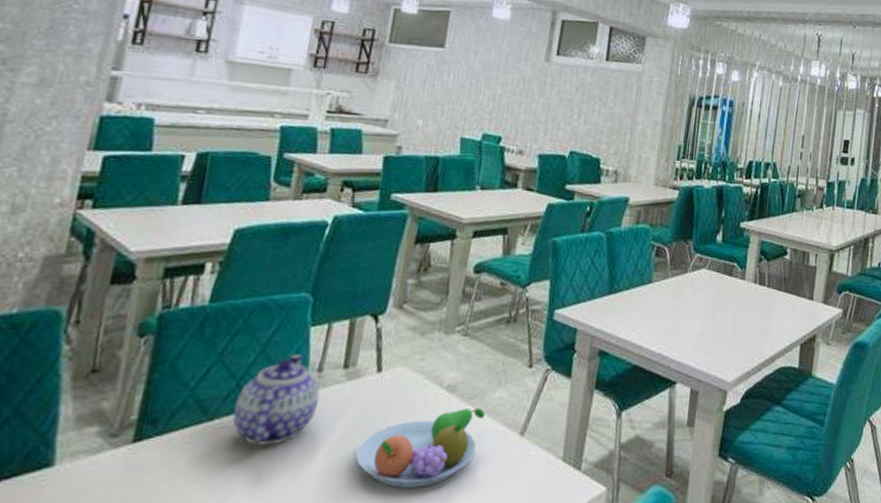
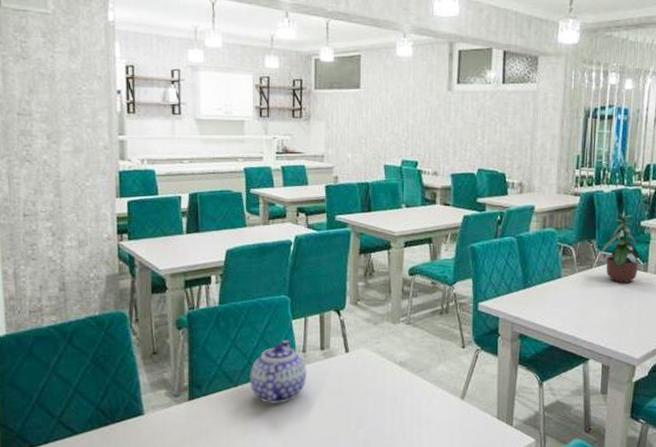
fruit bowl: present [356,407,485,488] -> none [340,378,431,435]
potted plant: none [695,212,738,292] -> present [599,214,640,283]

